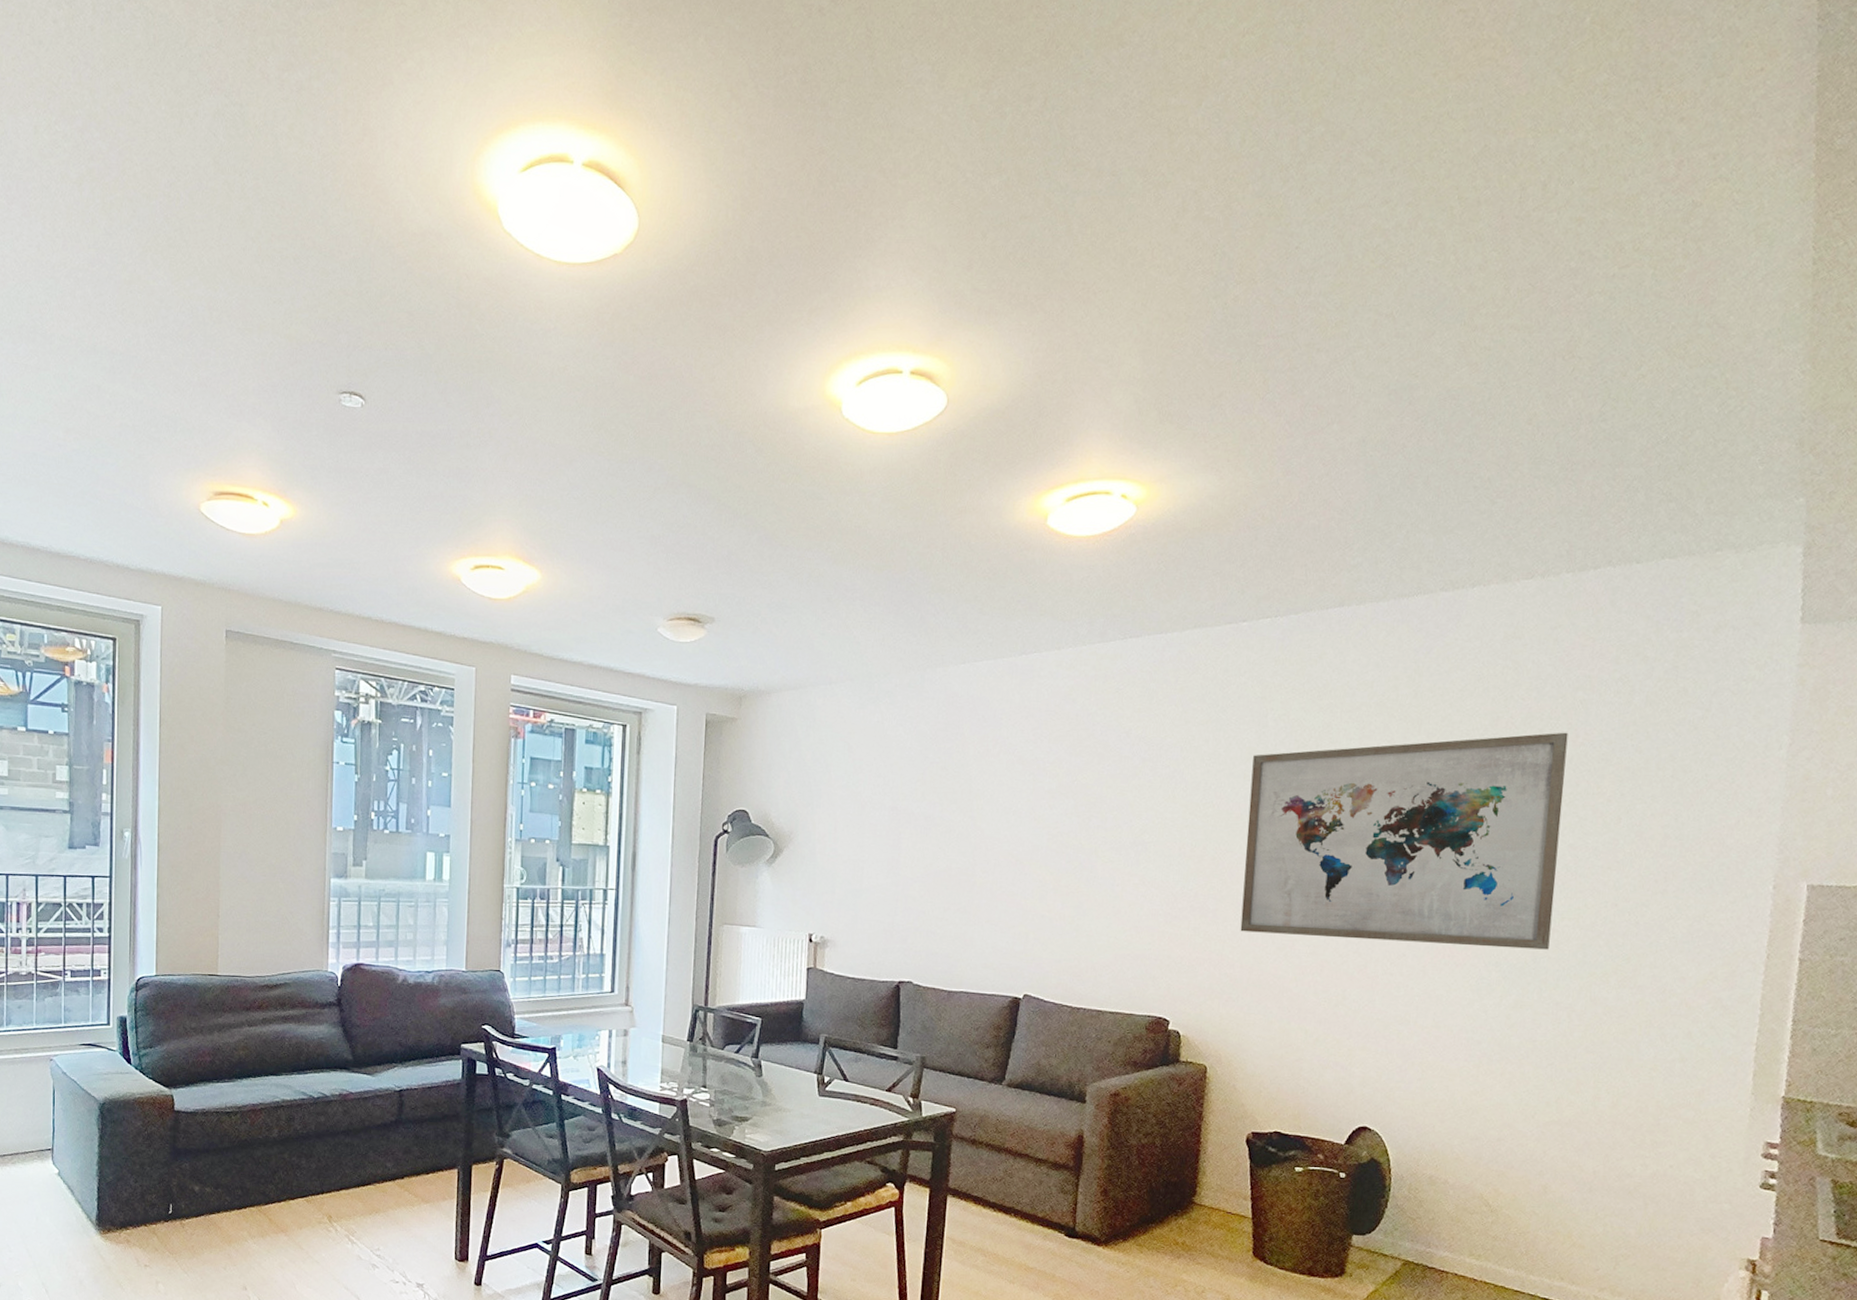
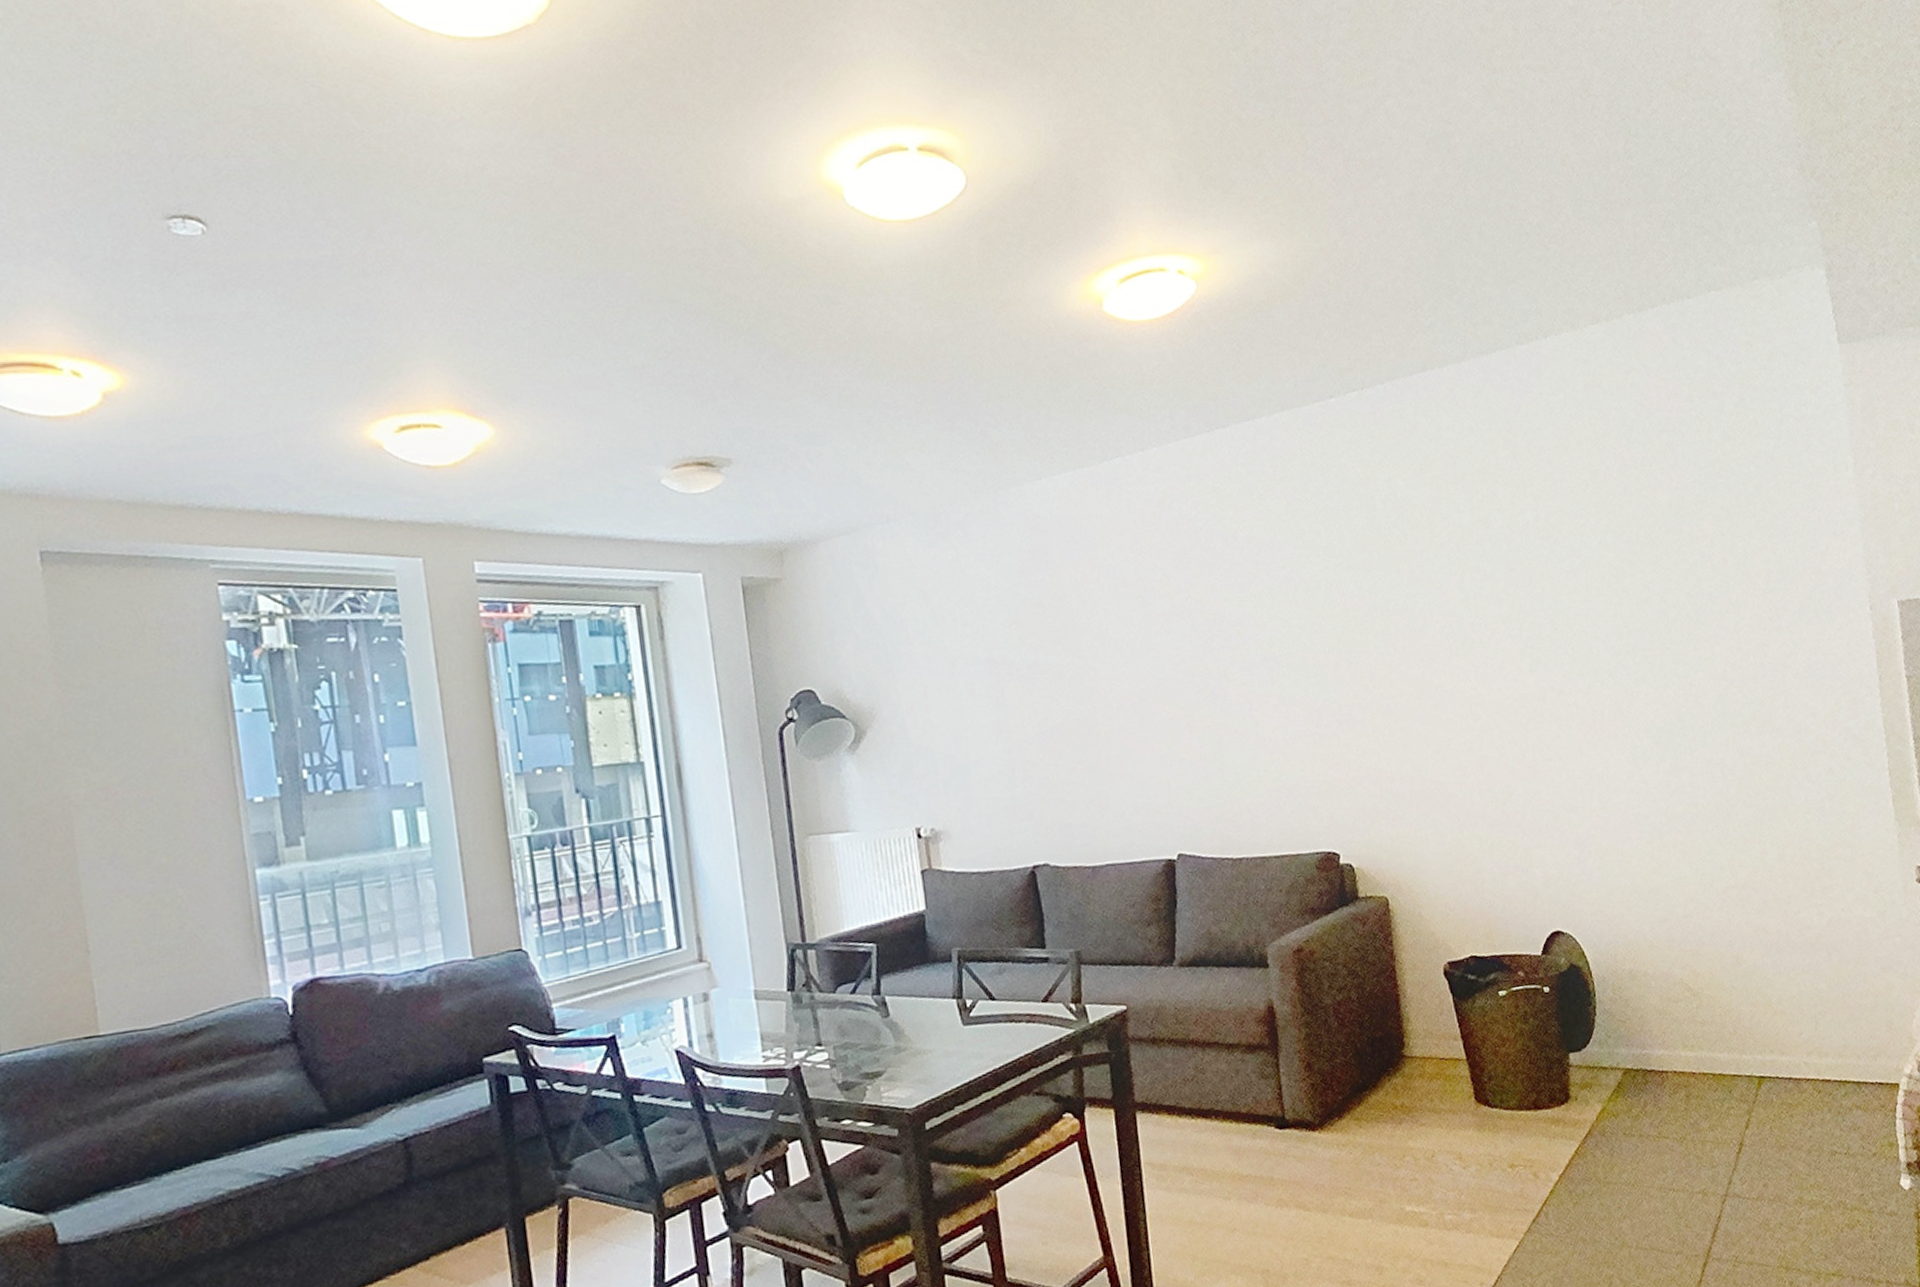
wall art: present [1240,732,1568,950] -> none [1369,477,1690,740]

